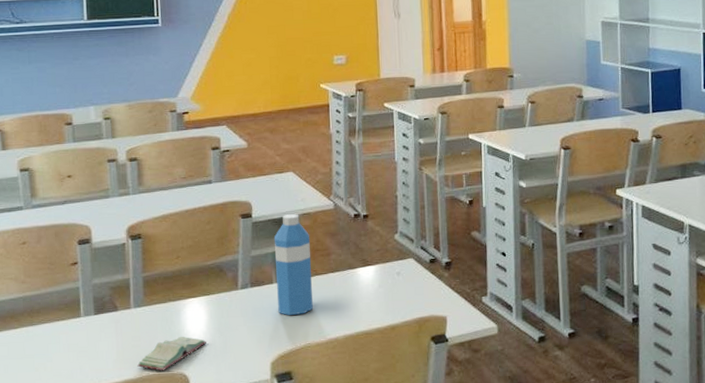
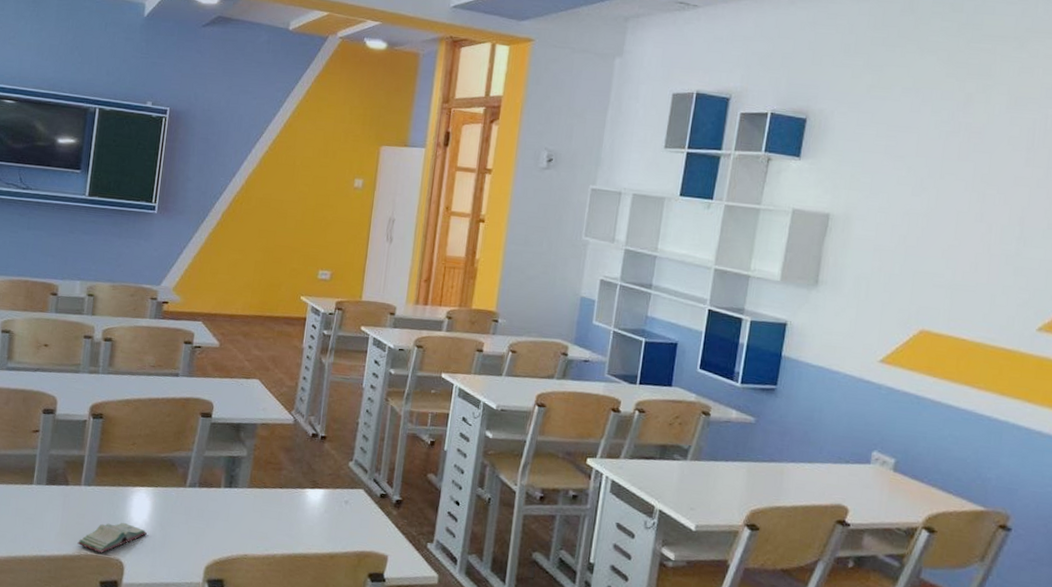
water bottle: present [274,213,313,315] -> none [221,421,265,525]

